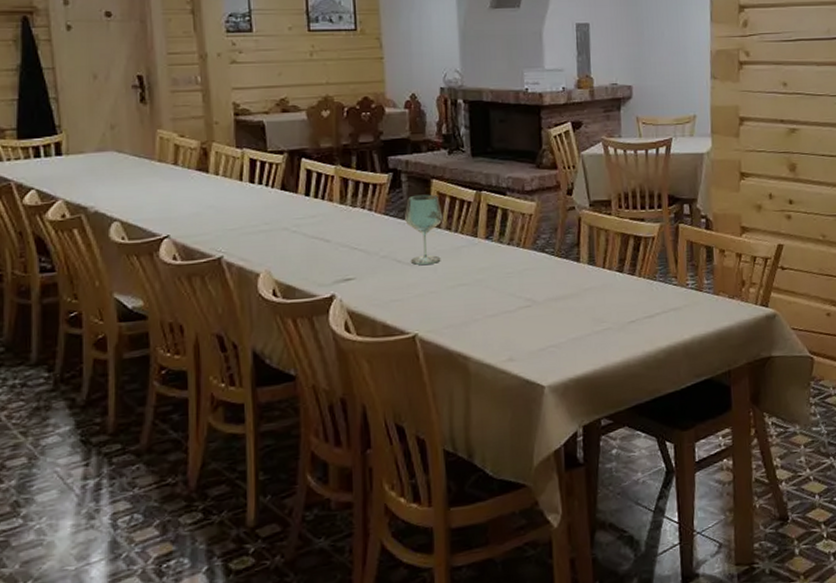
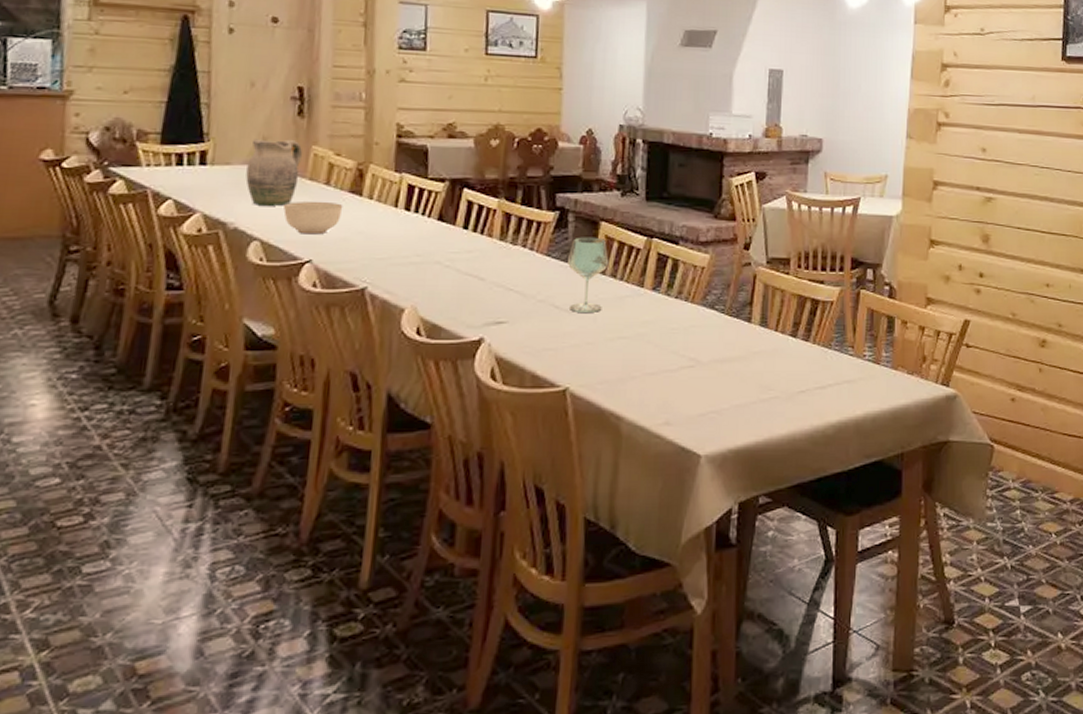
pitcher: none [99,125,150,189] -> present [245,139,303,206]
bowl: none [138,180,192,212] -> present [283,201,343,235]

